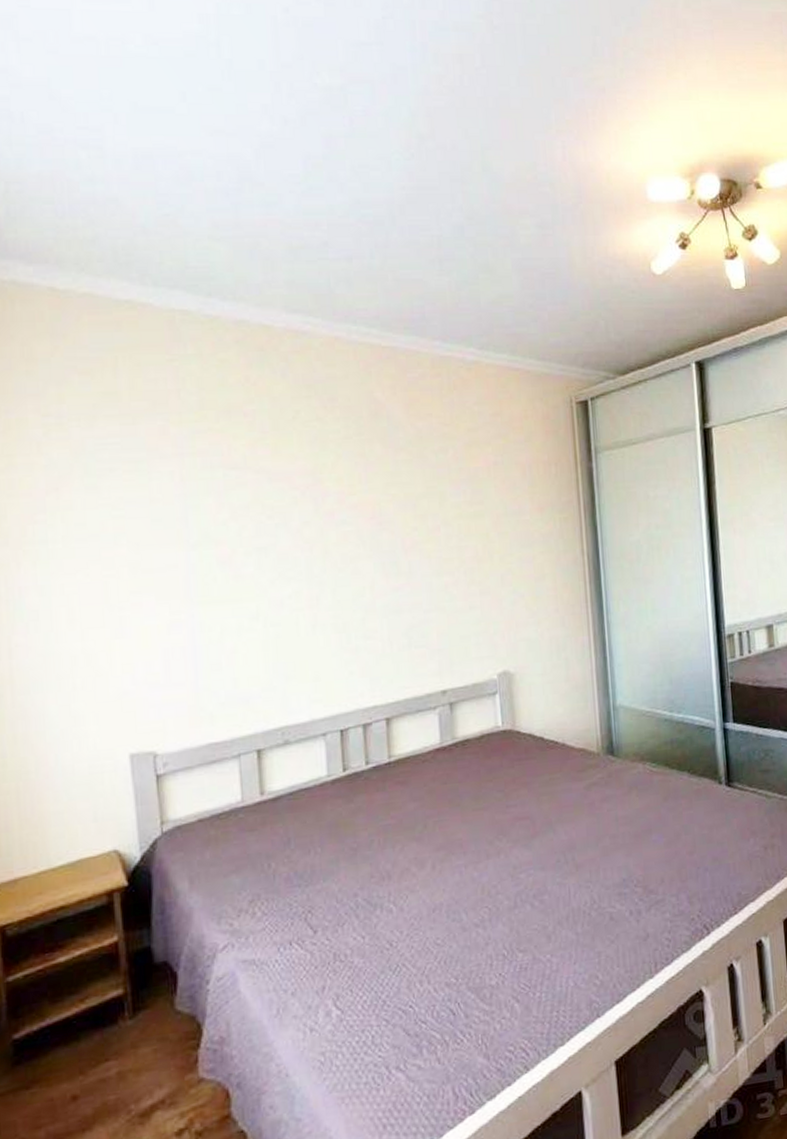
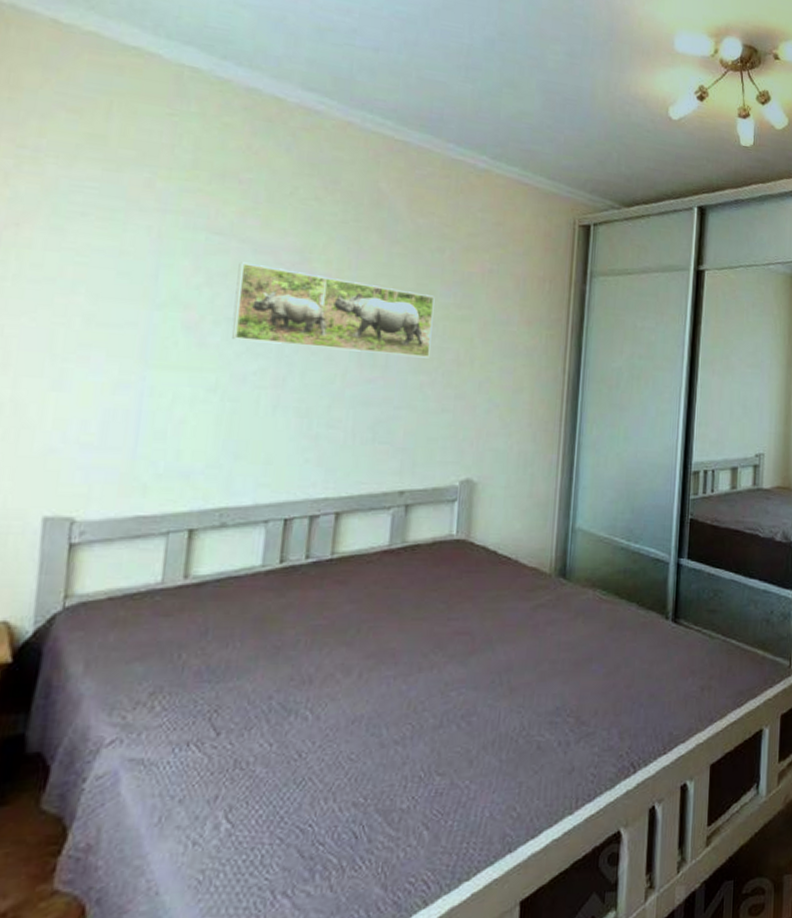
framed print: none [258,492,450,568] -> present [232,262,435,358]

